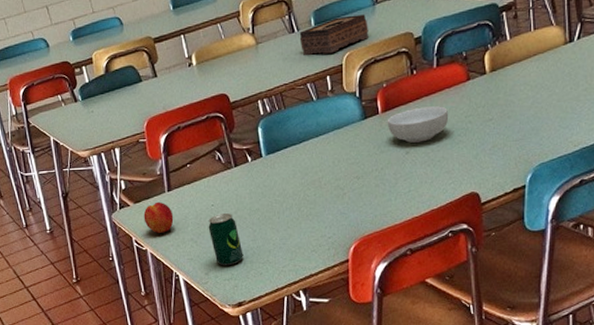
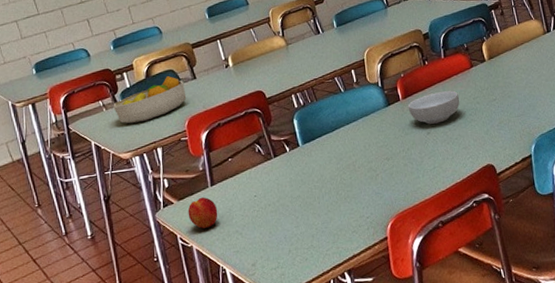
fruit bowl: none [72,72,146,121] -> present [113,76,187,124]
beverage can: present [208,213,243,266] -> none [252,202,288,255]
tissue box: present [299,14,368,55] -> none [324,16,384,53]

